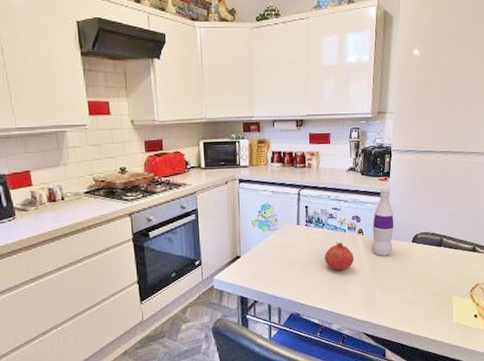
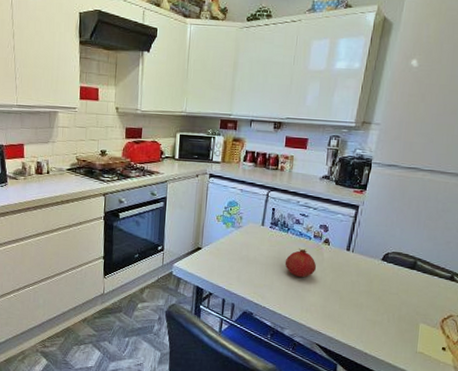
bottle: present [372,188,394,256] -> none [337,201,366,270]

